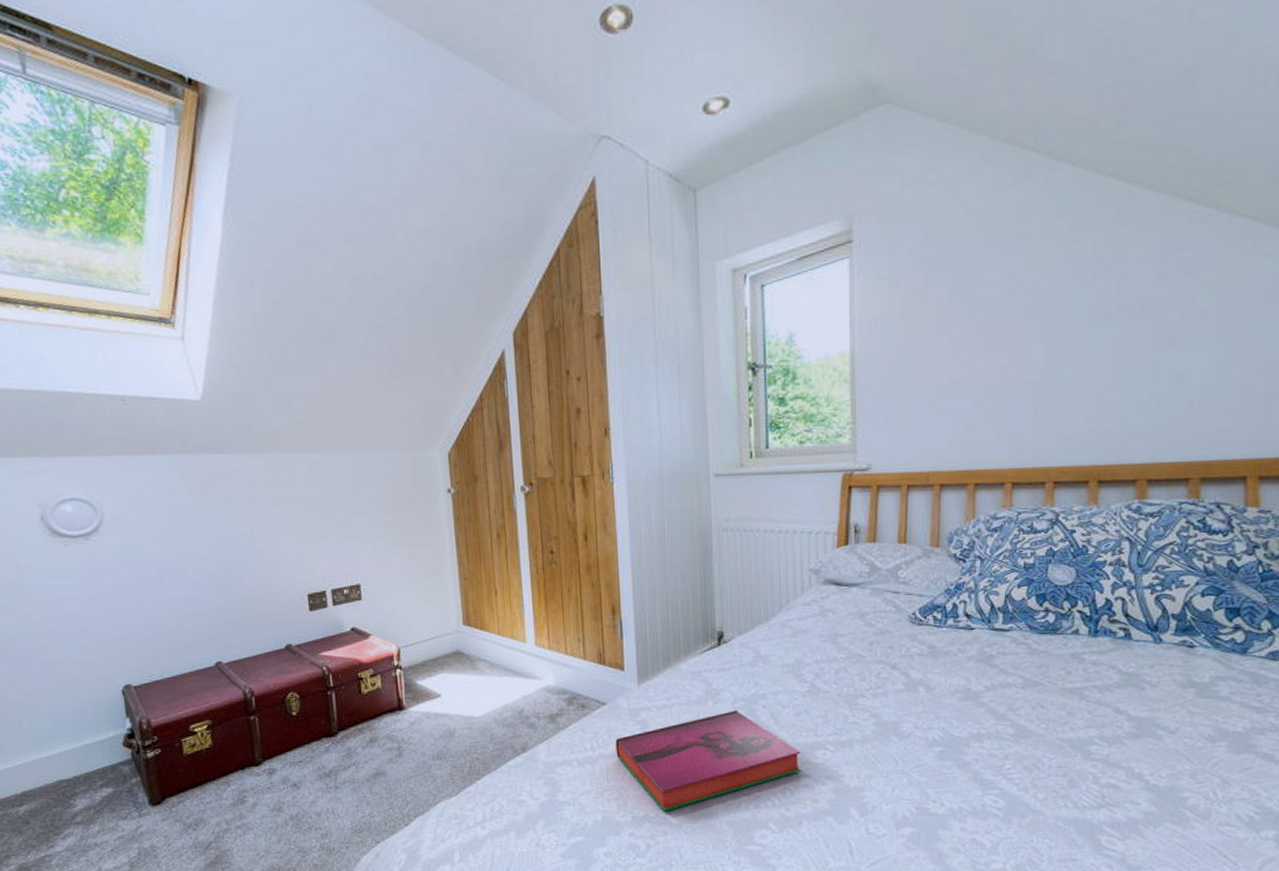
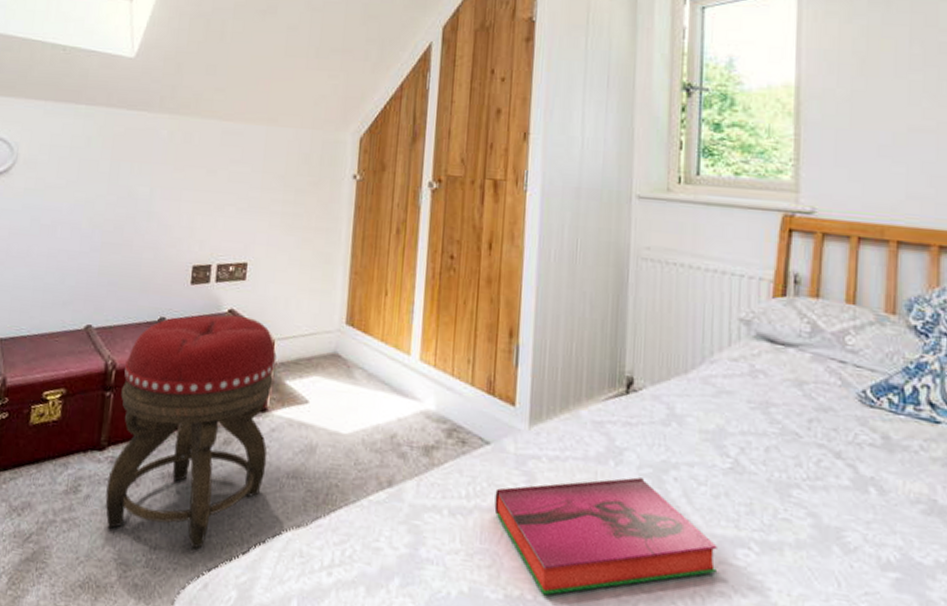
footstool: none [262,632,413,829] -> present [105,314,277,549]

